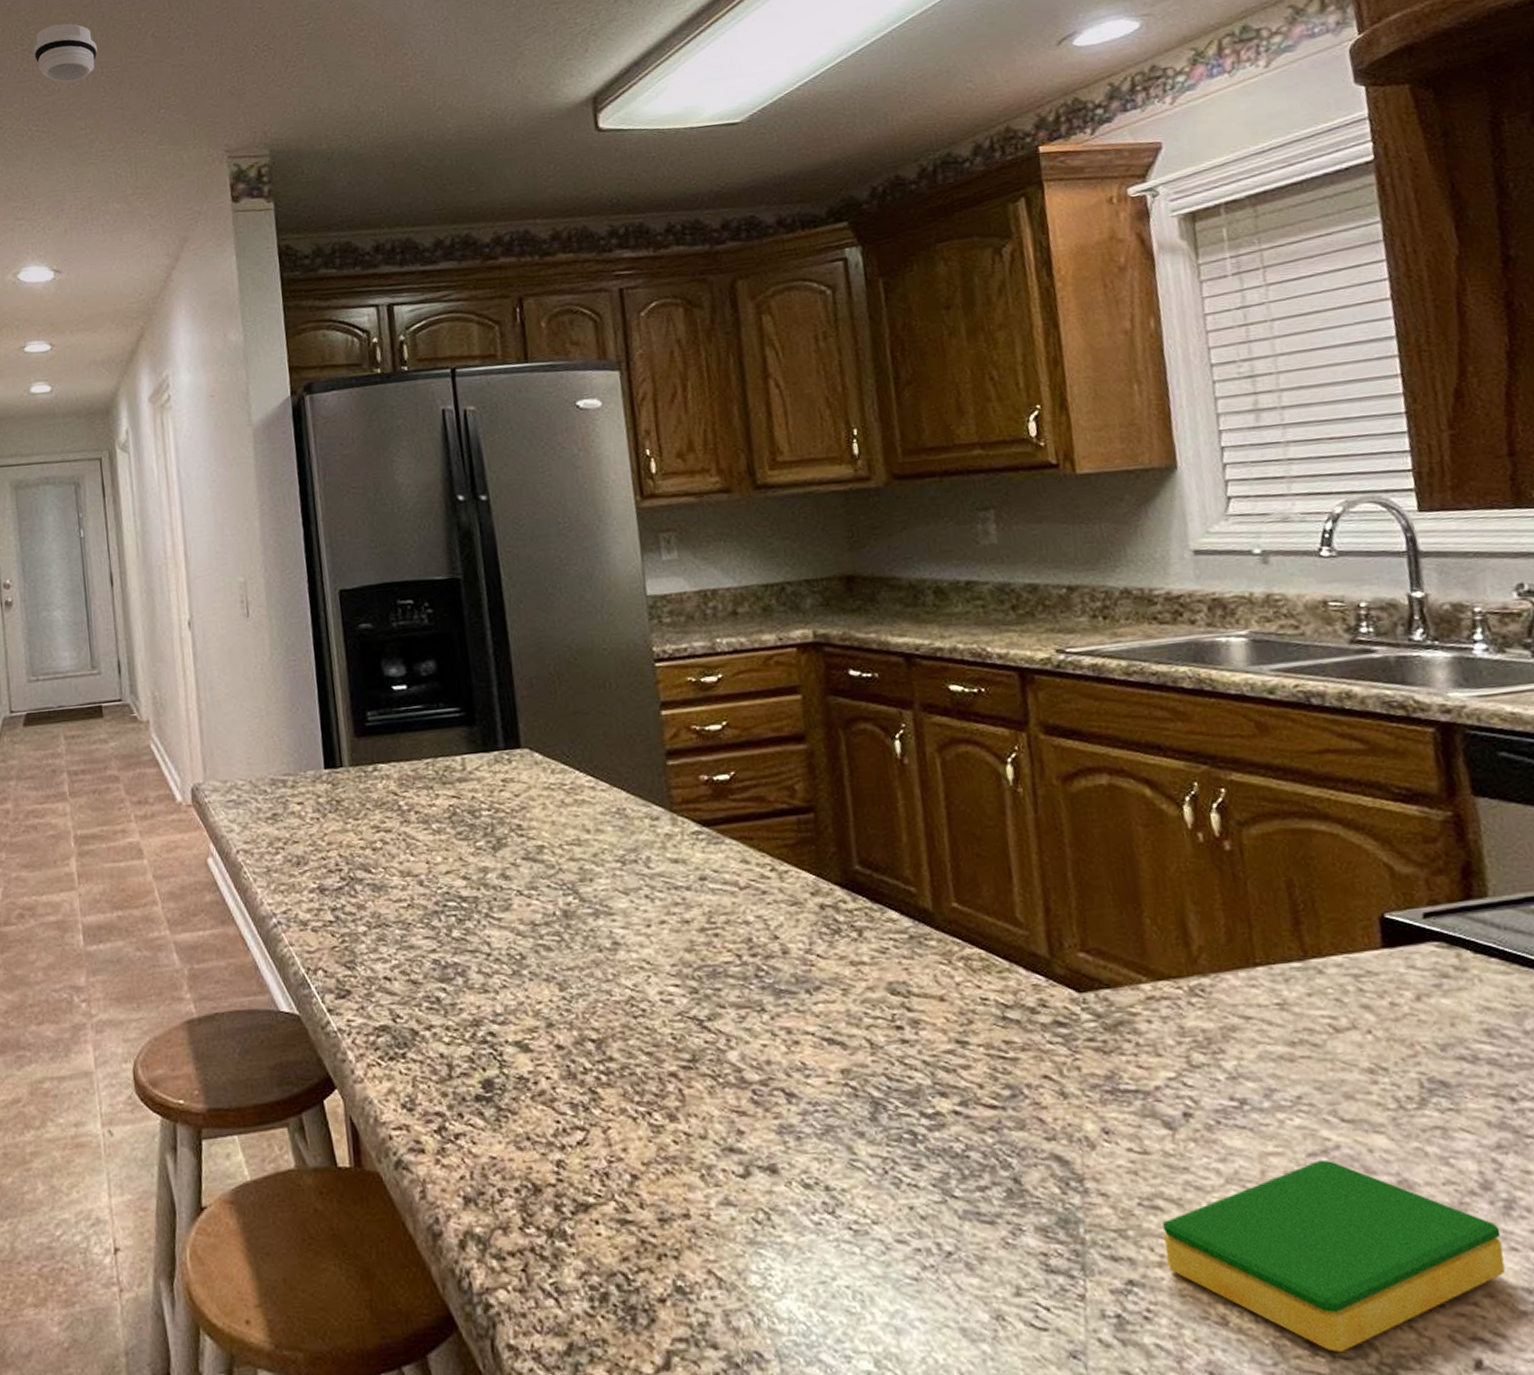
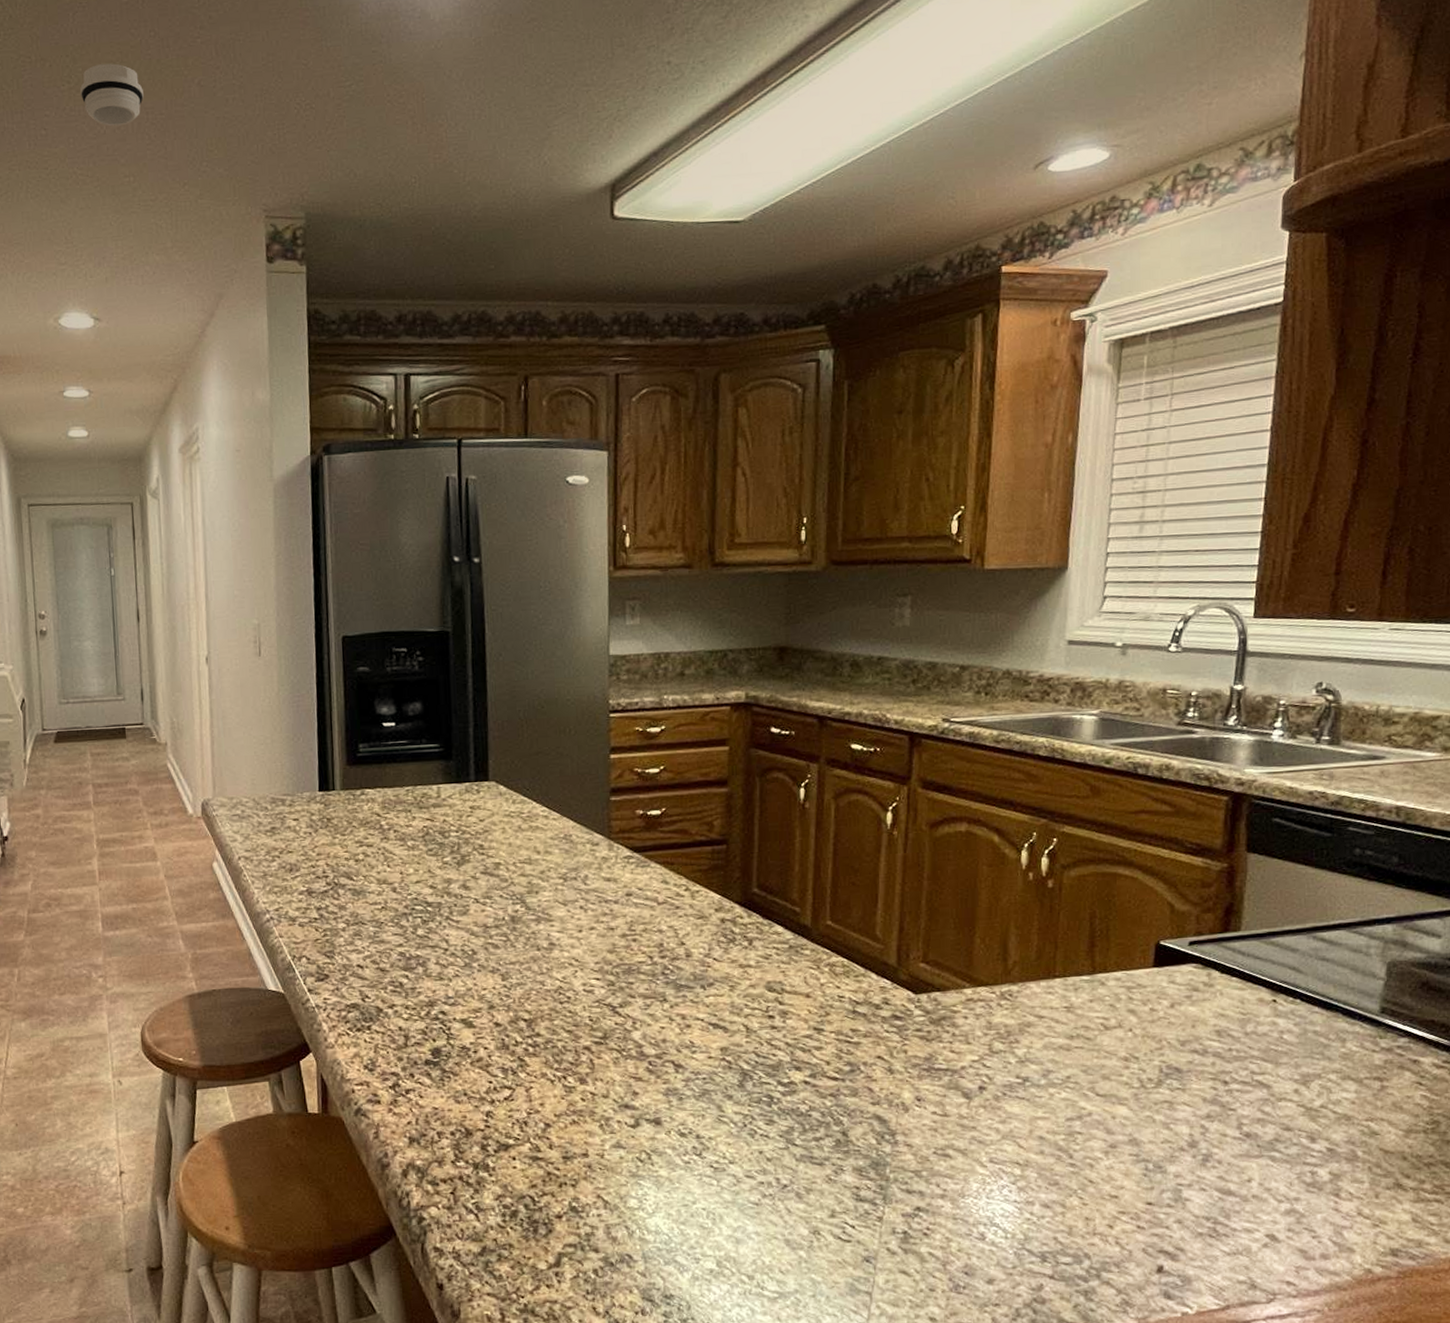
dish sponge: present [1162,1159,1505,1353] -> none [948,1123,1196,1260]

